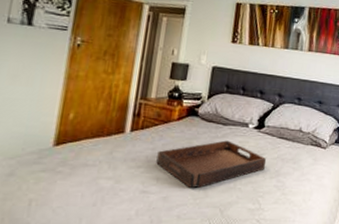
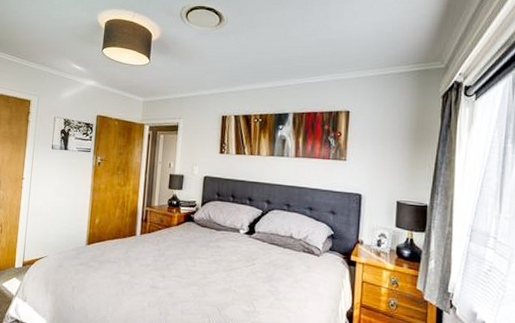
serving tray: present [156,140,267,189] -> none [162,244,259,288]

